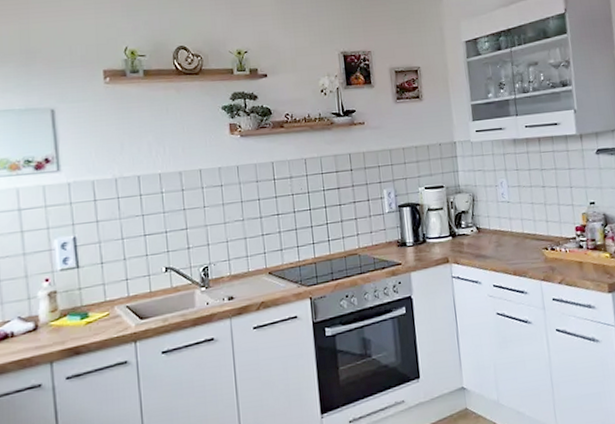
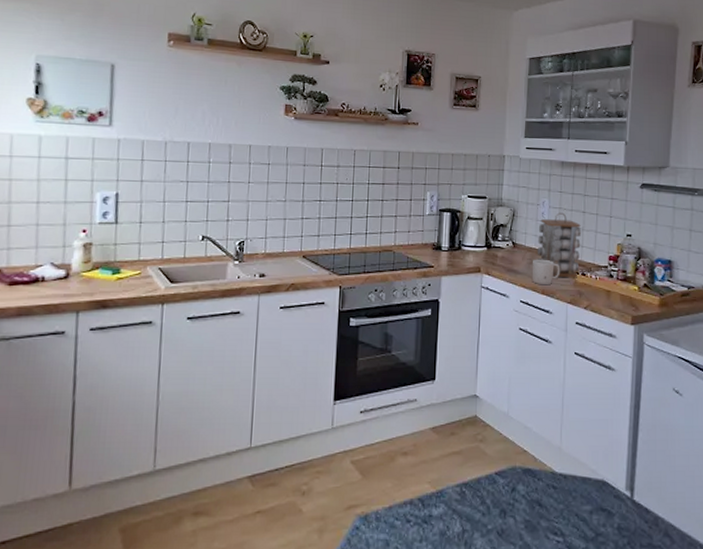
mug: none [499,239,529,267] -> present [531,259,561,286]
spice rack: none [500,190,547,257] -> present [537,212,581,278]

